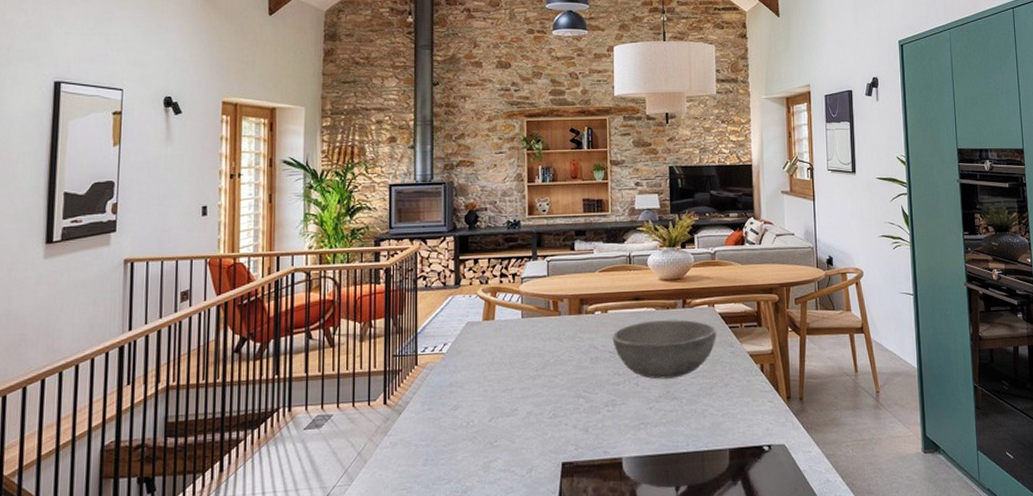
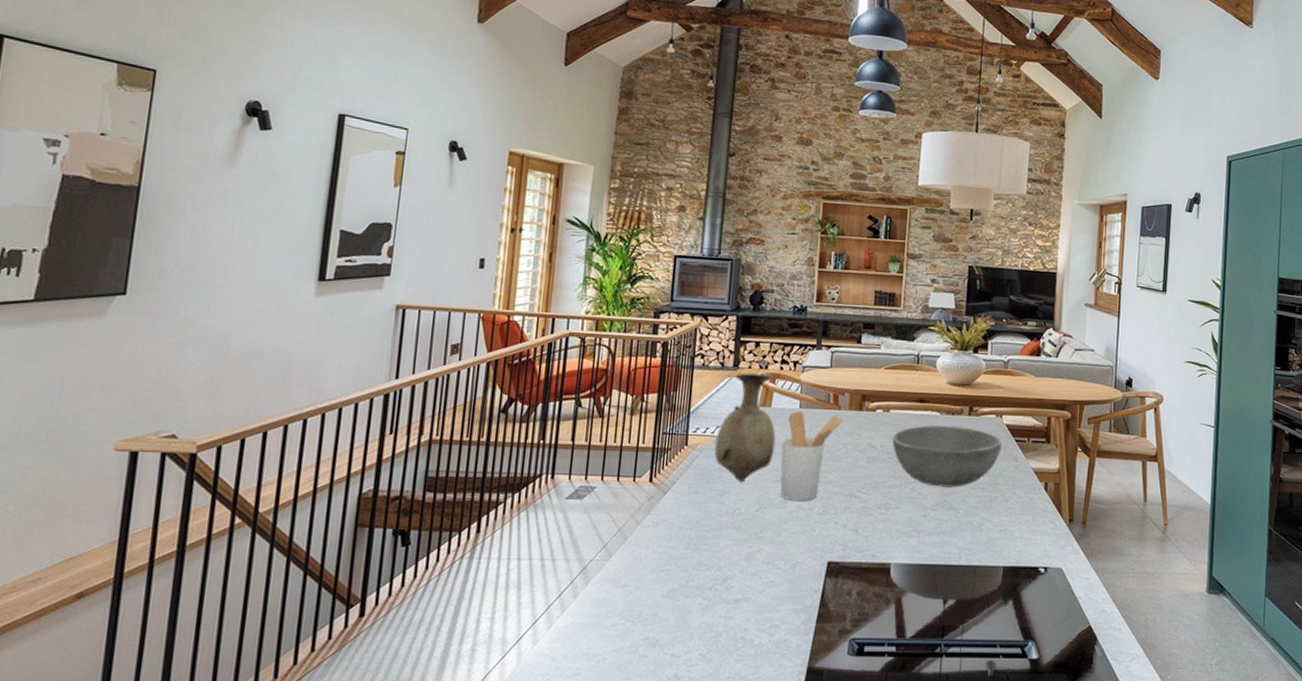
vase: none [444,289,502,394] -> present [714,373,776,481]
utensil holder: none [508,320,565,408] -> present [780,411,844,502]

